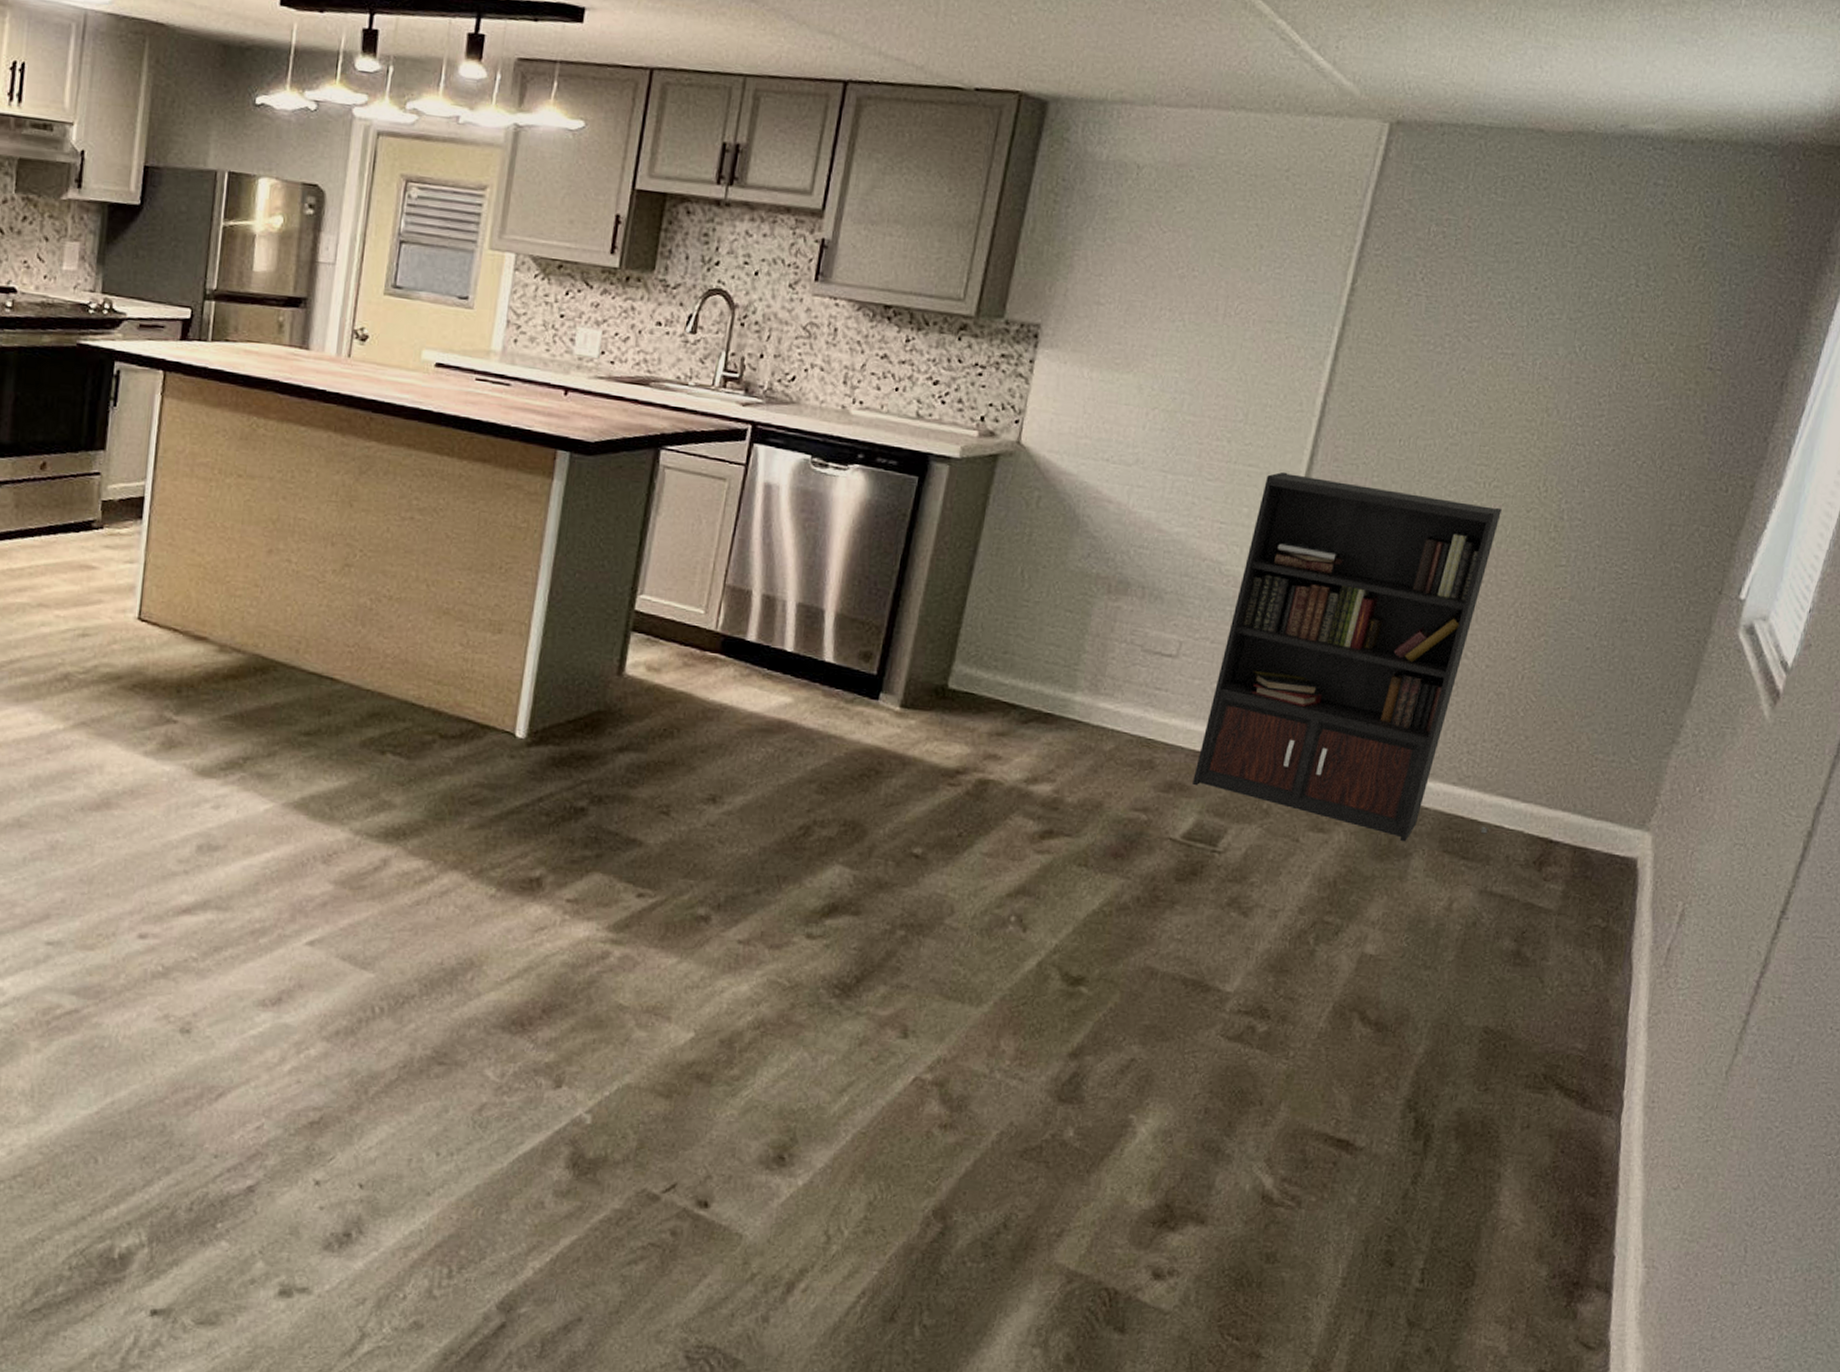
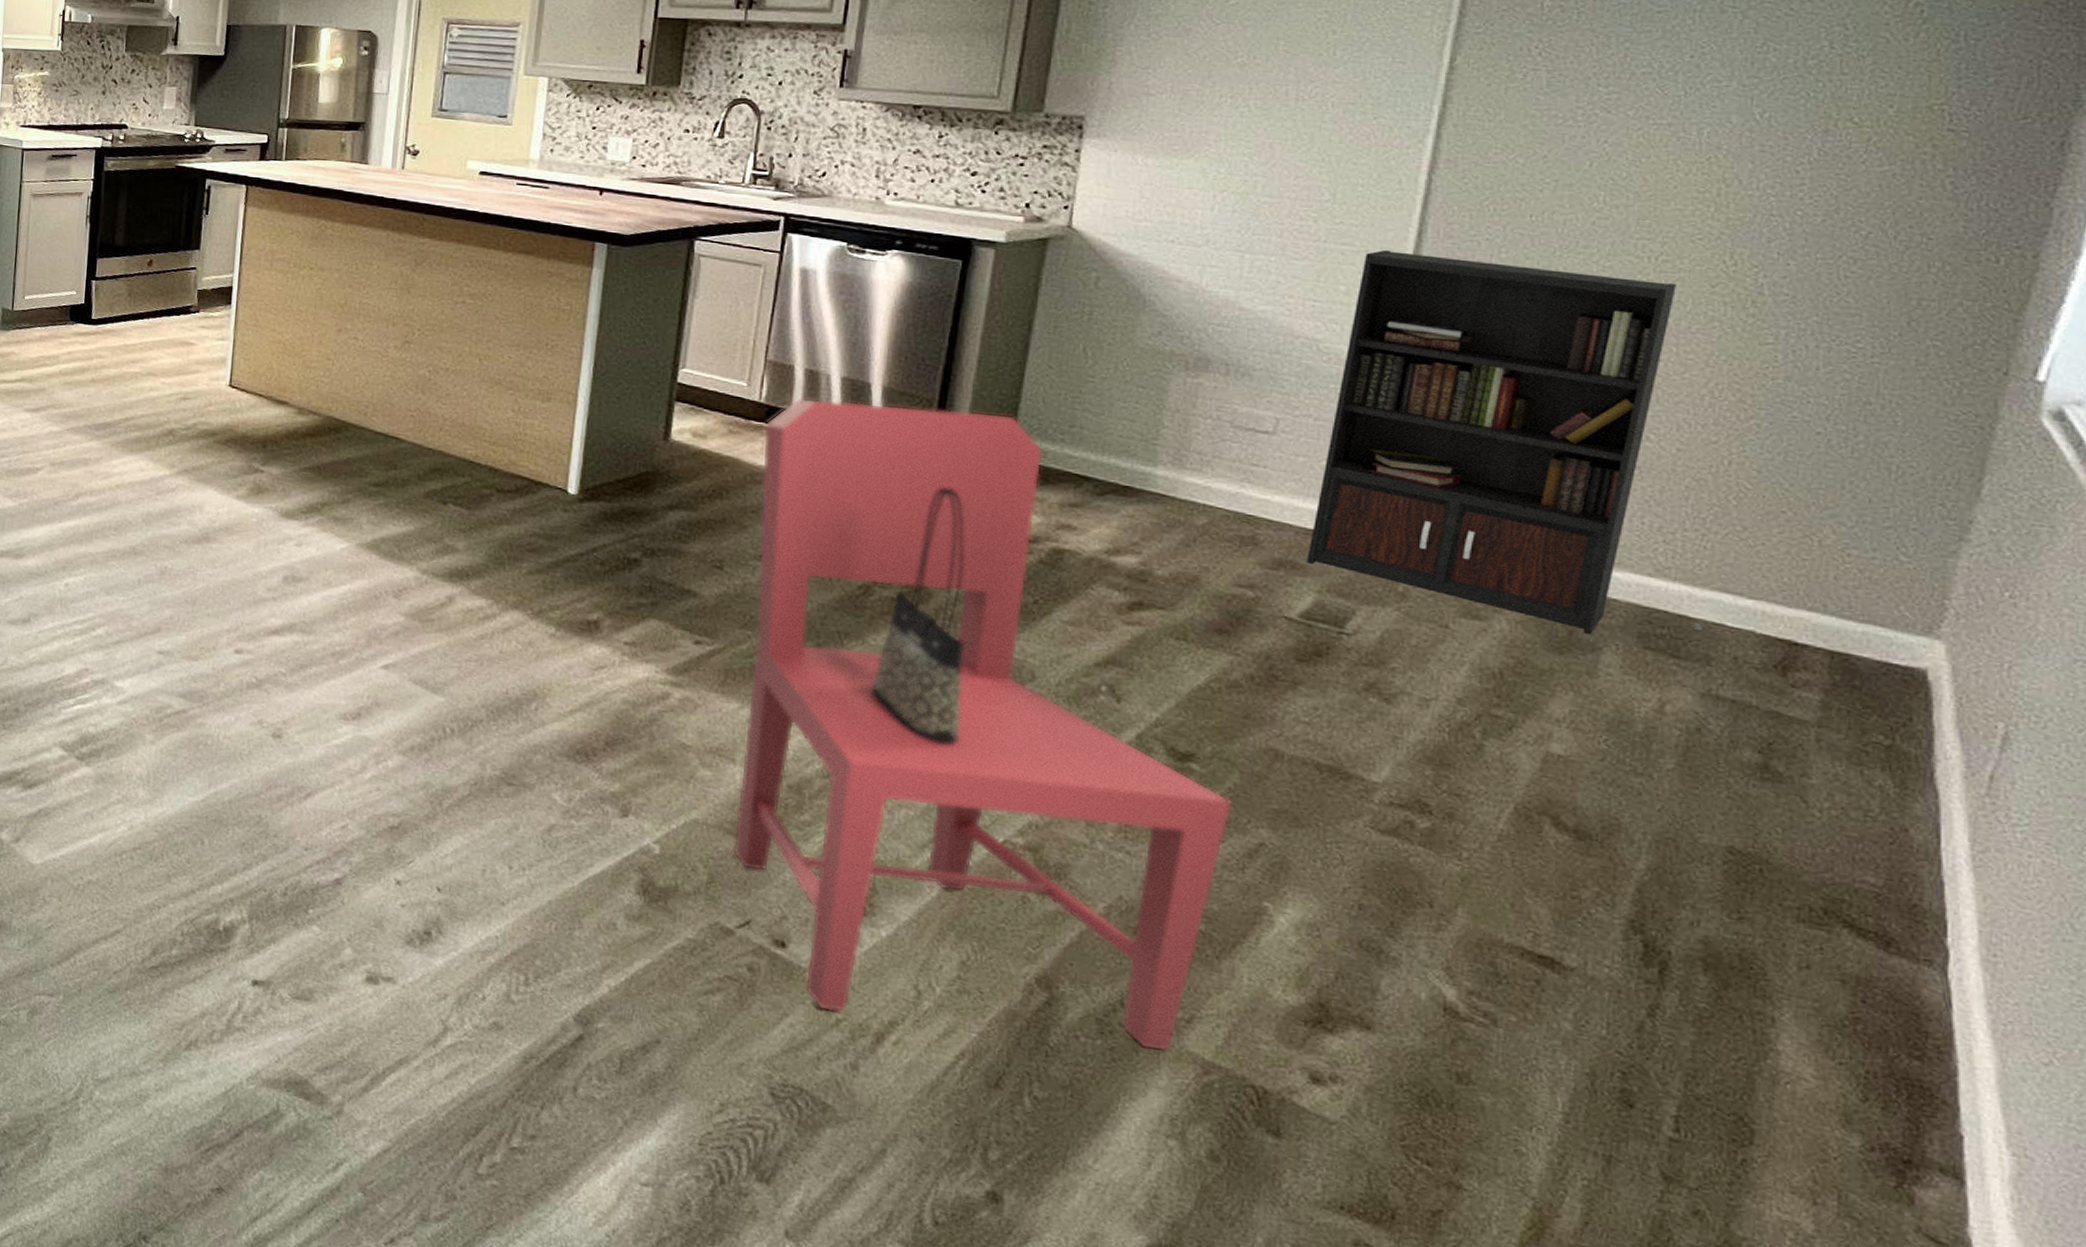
dining chair: none [663,626,1112,1267] -> present [733,397,1232,1051]
tote bag: none [804,719,902,987] -> present [871,487,964,745]

